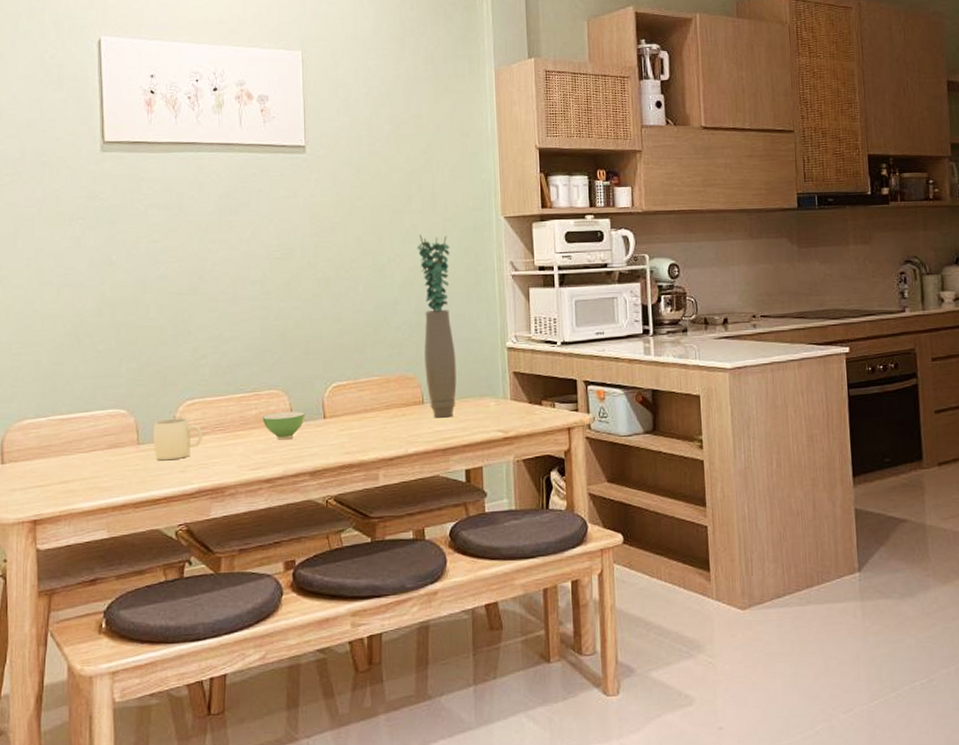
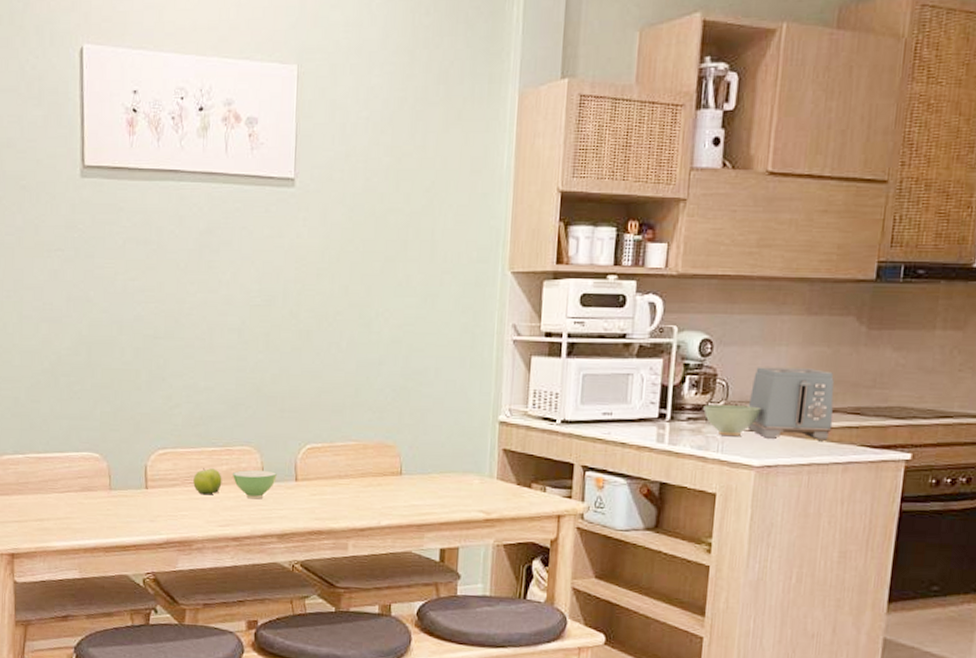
mug: present [153,418,202,461] -> none [124,466,173,509]
fruit: none [223,414,252,441] -> present [193,468,222,496]
vase: present [417,235,457,418] -> none [406,288,446,492]
bowl: none [679,317,726,345] -> present [703,404,762,437]
toaster: none [714,282,784,344] -> present [747,367,834,441]

